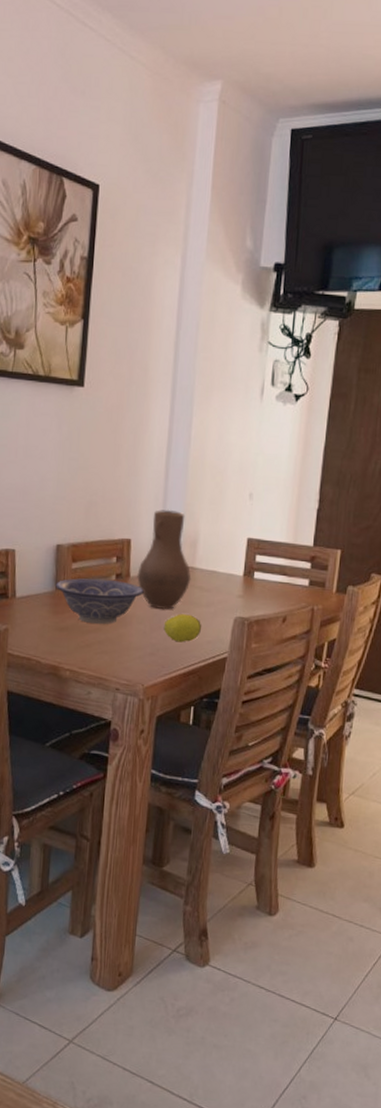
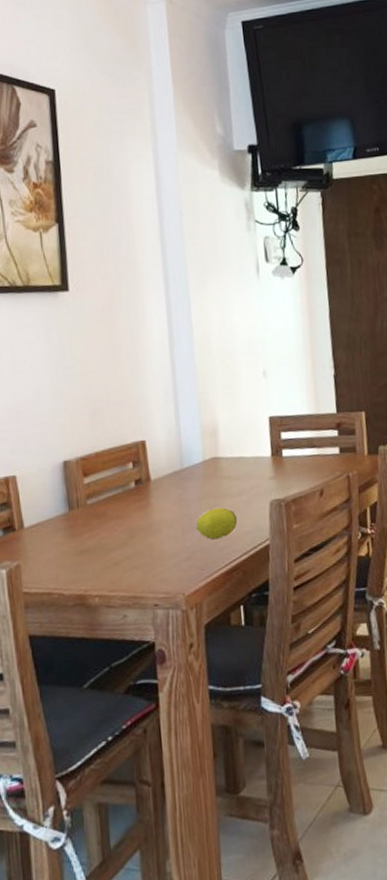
decorative bowl: present [55,578,144,625] -> none [68,486,169,540]
vase: present [137,509,191,610] -> none [158,402,218,509]

